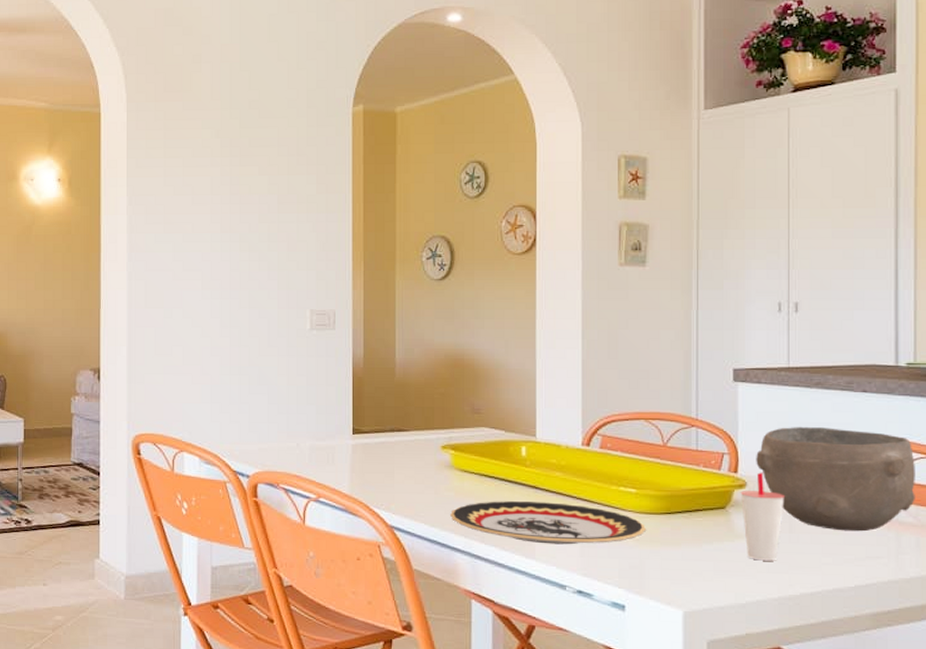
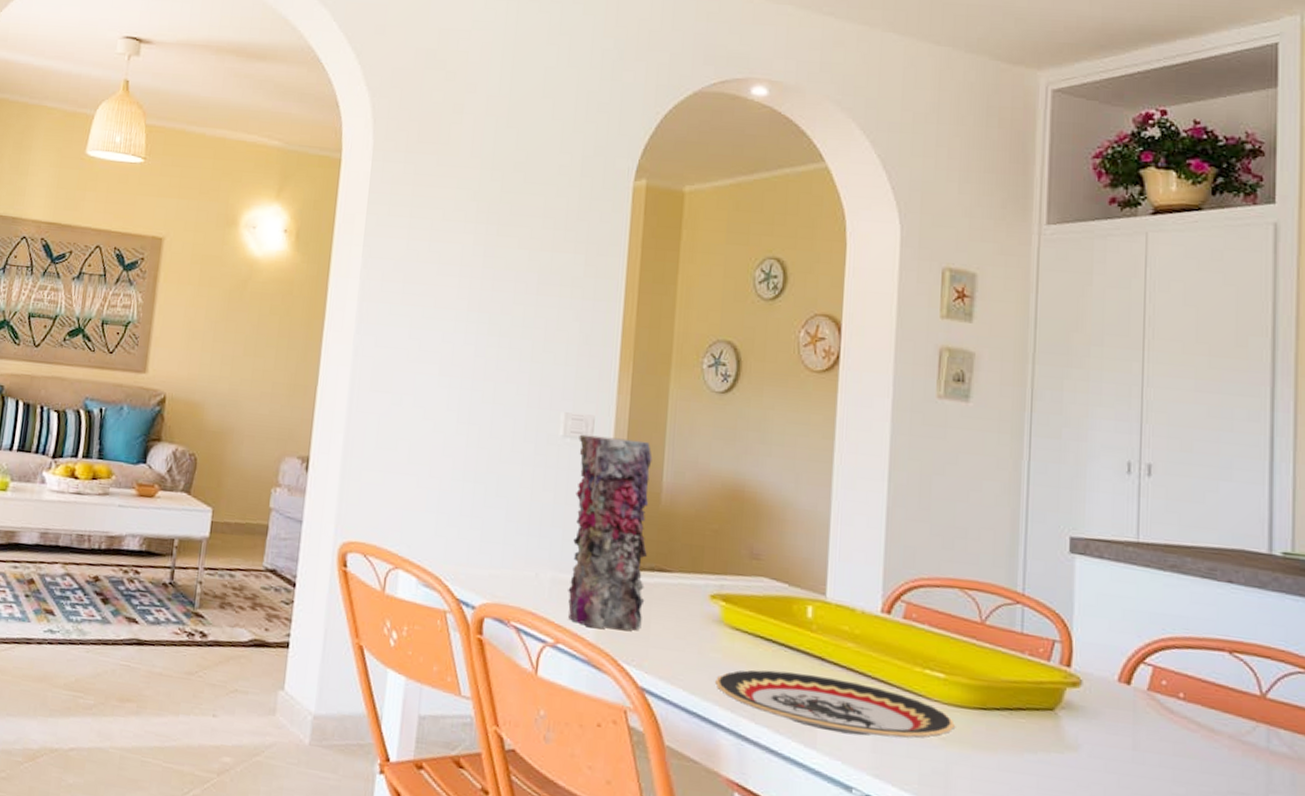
vase: none [323,326,388,482] -> present [568,434,653,631]
cup: present [740,472,784,561] -> none [1073,669,1128,784]
bowl: present [756,427,915,532] -> none [1094,616,1291,759]

